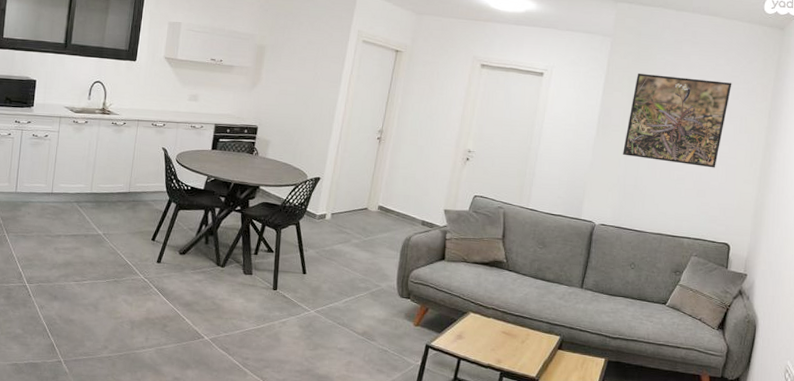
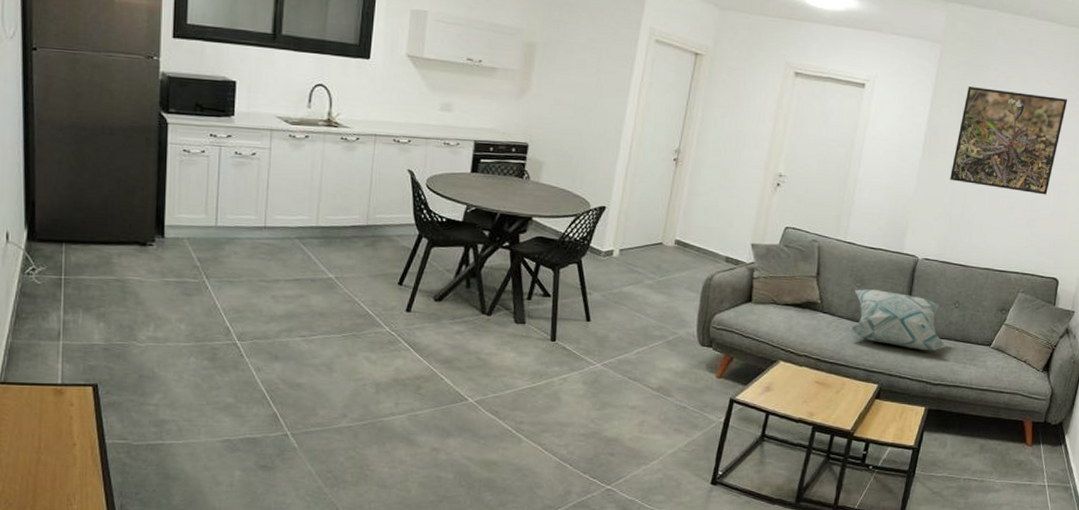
decorative pillow: none [534,250,623,307] -> present [851,289,946,351]

